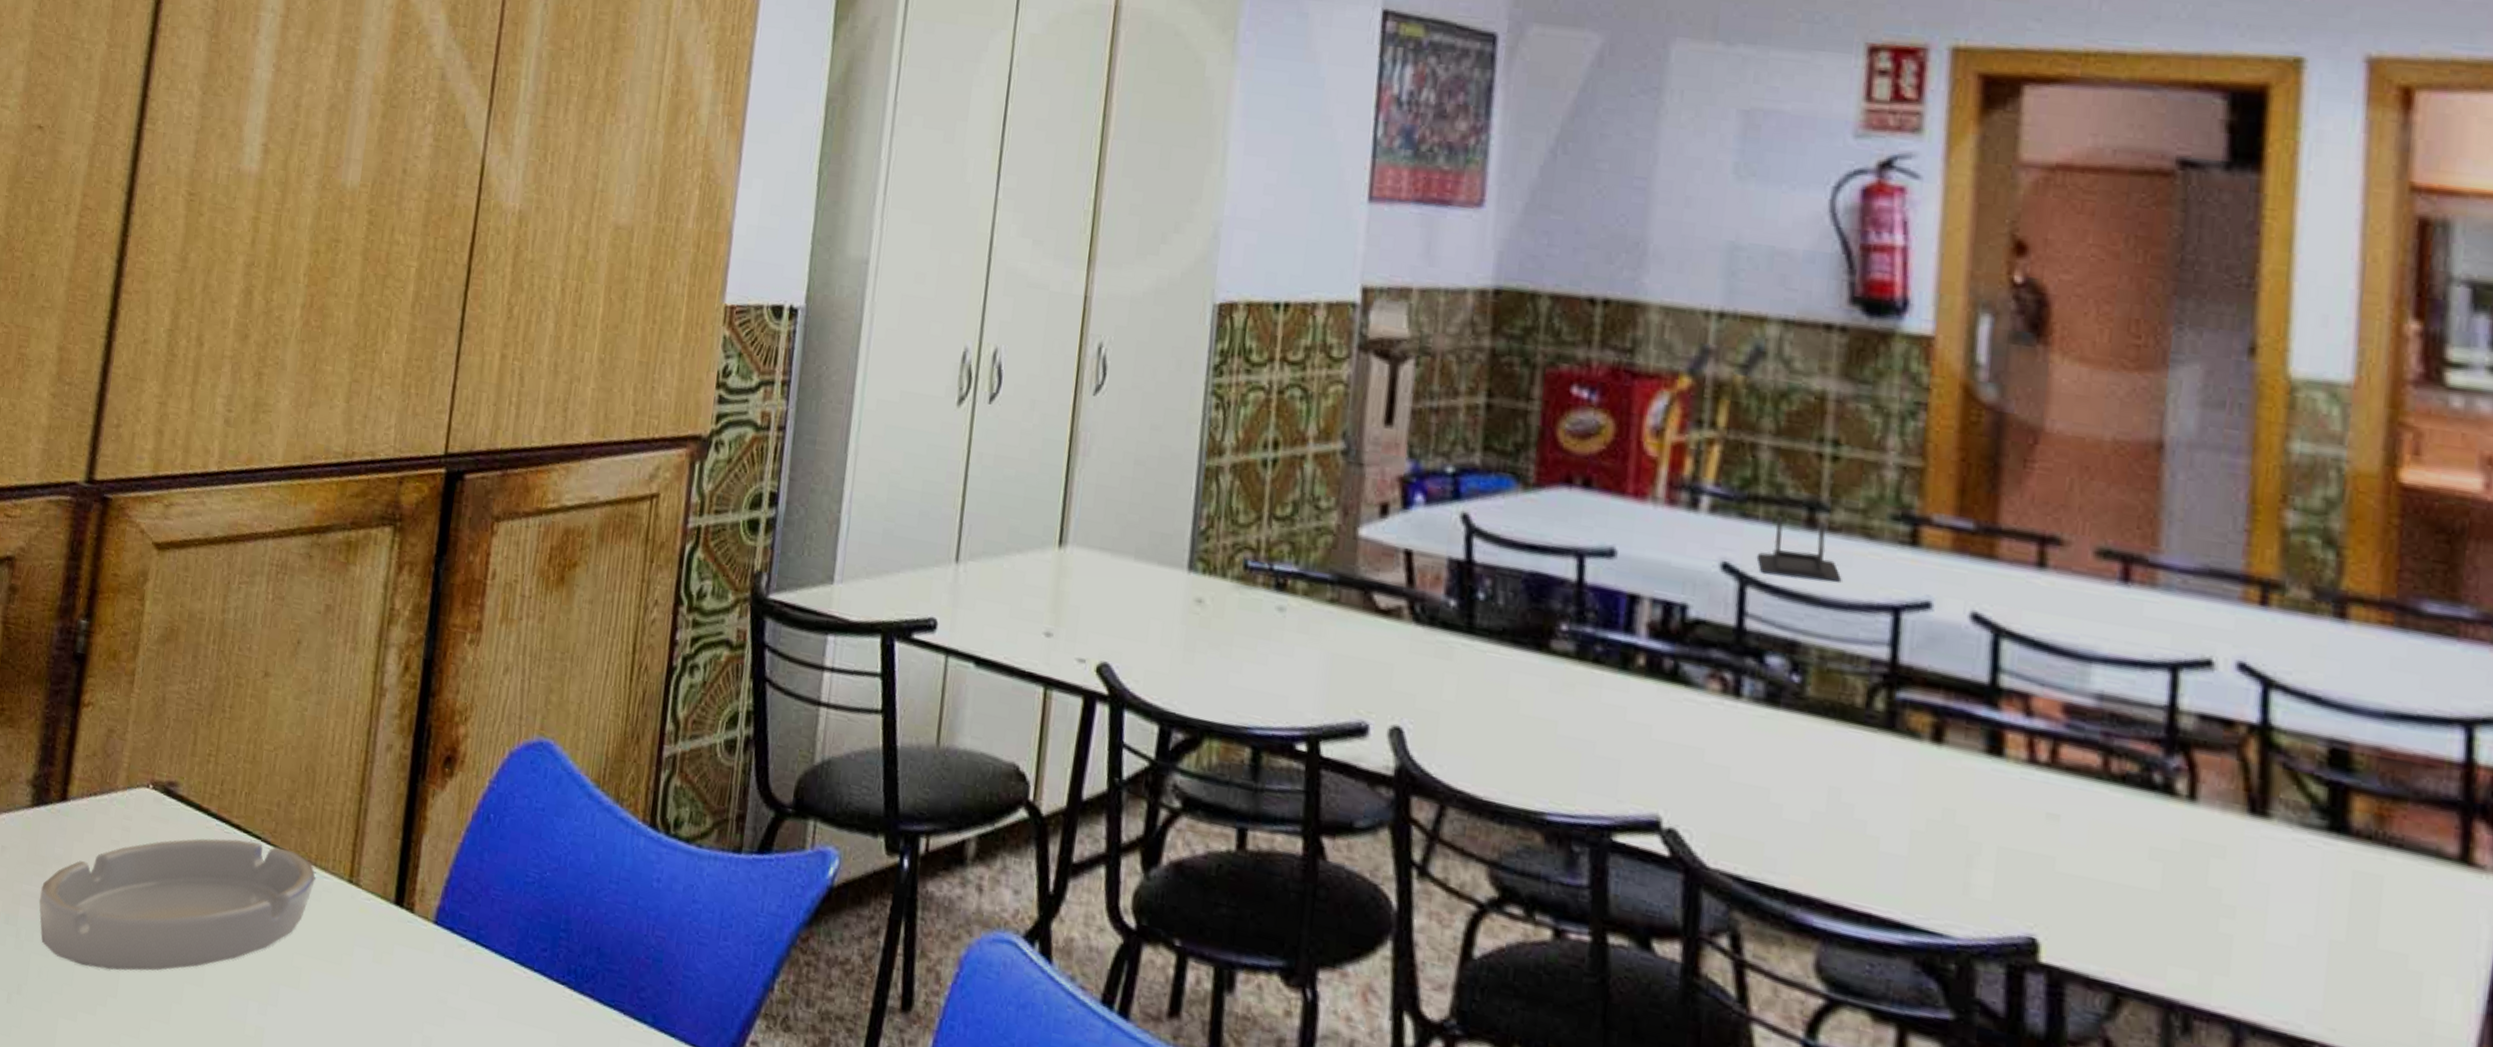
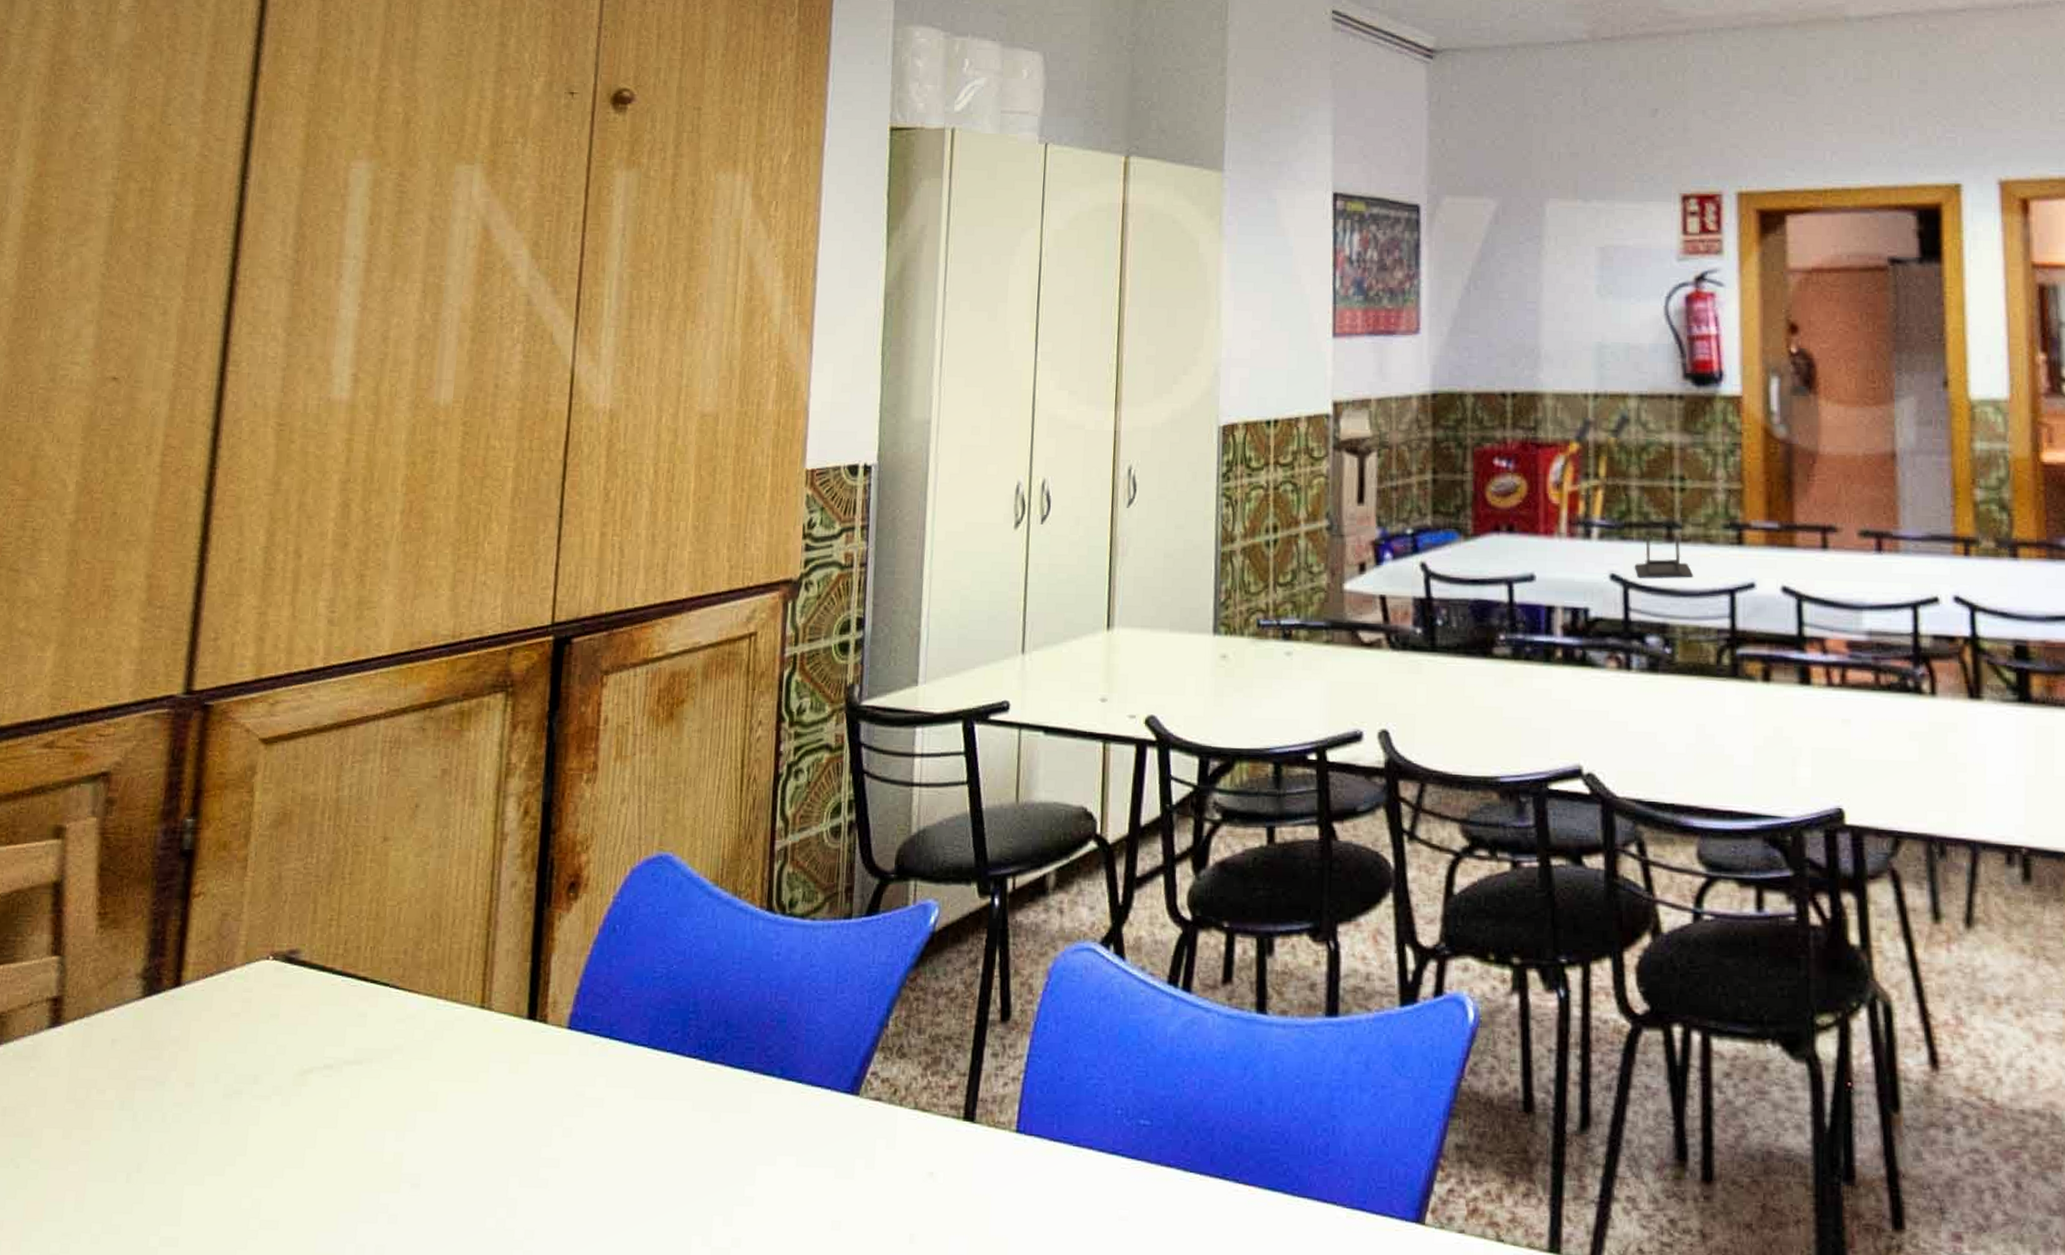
ashtray: present [39,838,316,971] -> none [156,989,447,1133]

